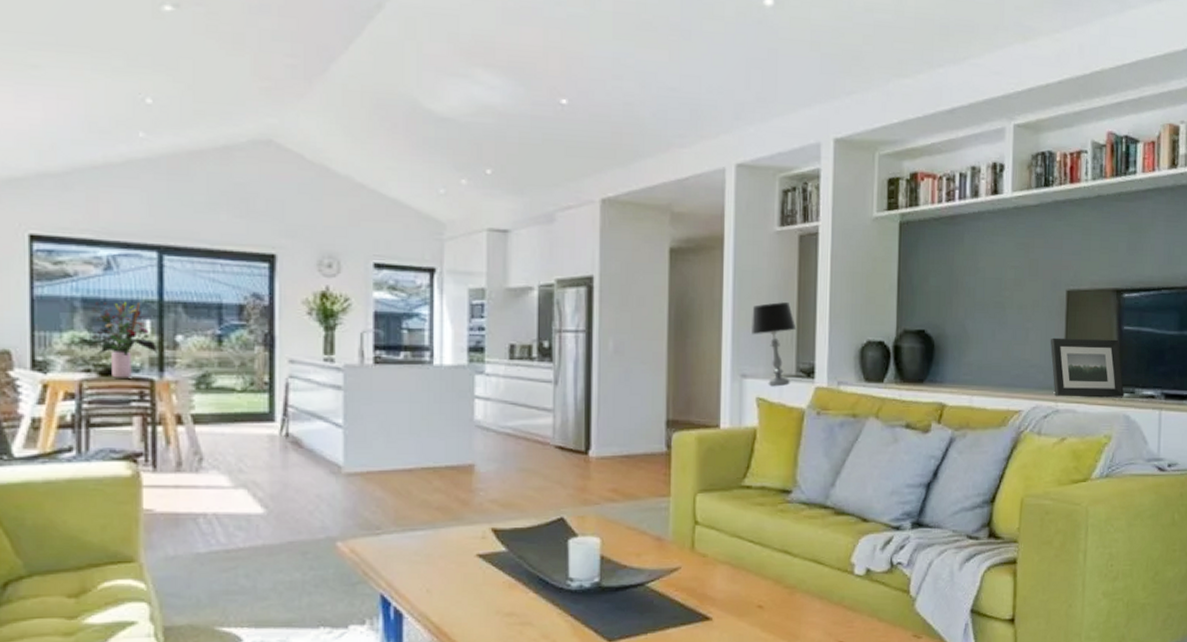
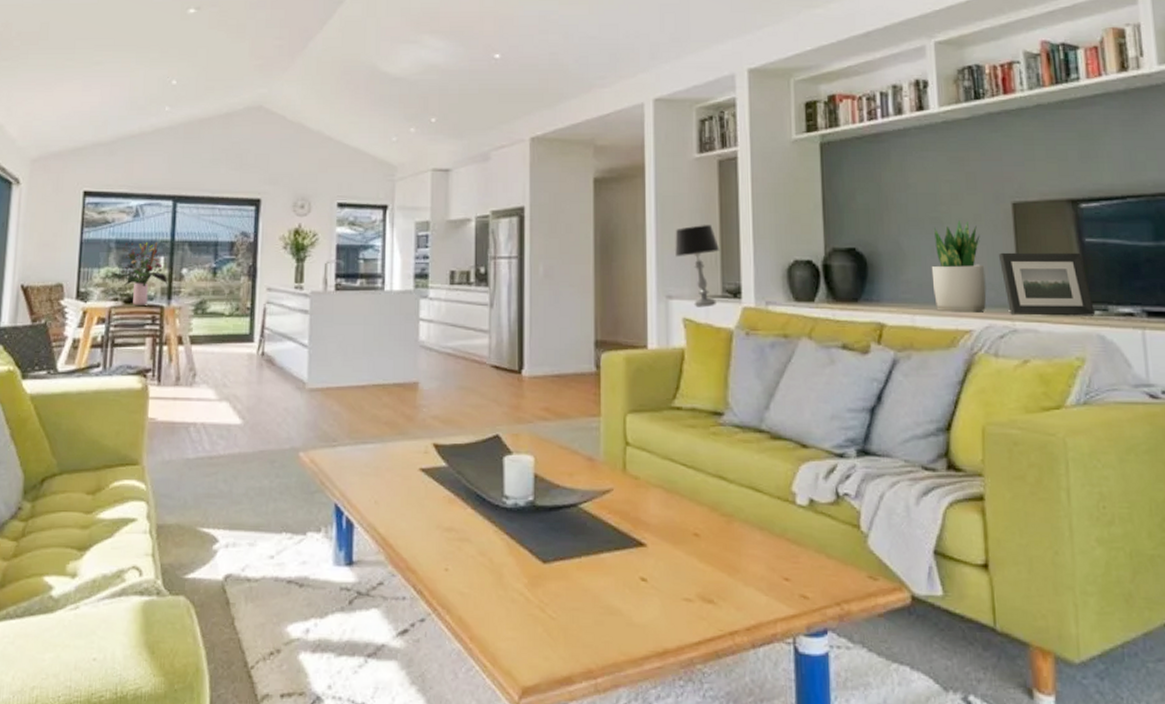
planter: none [991,306,1038,394] -> present [931,220,987,312]

